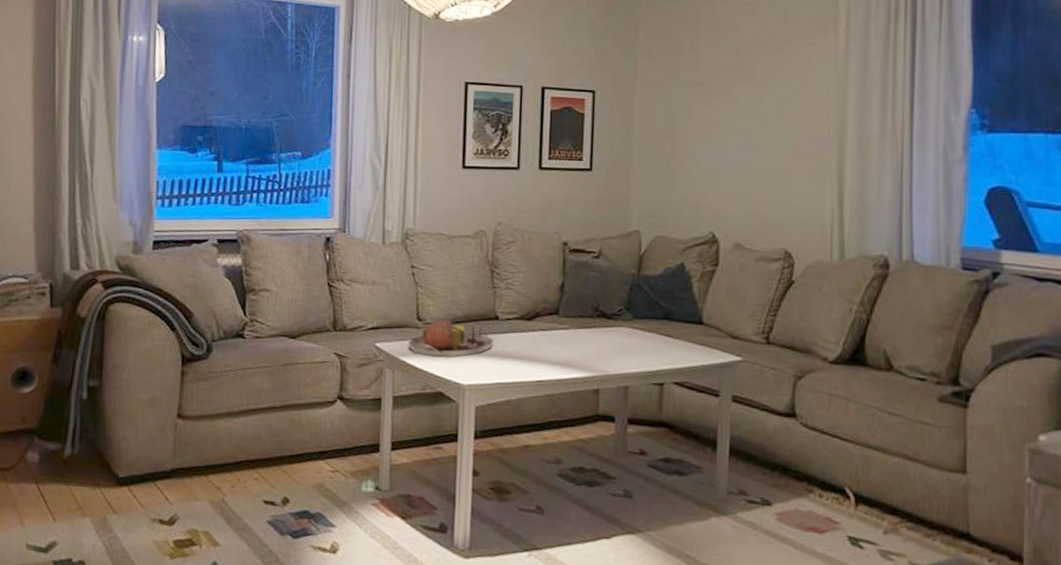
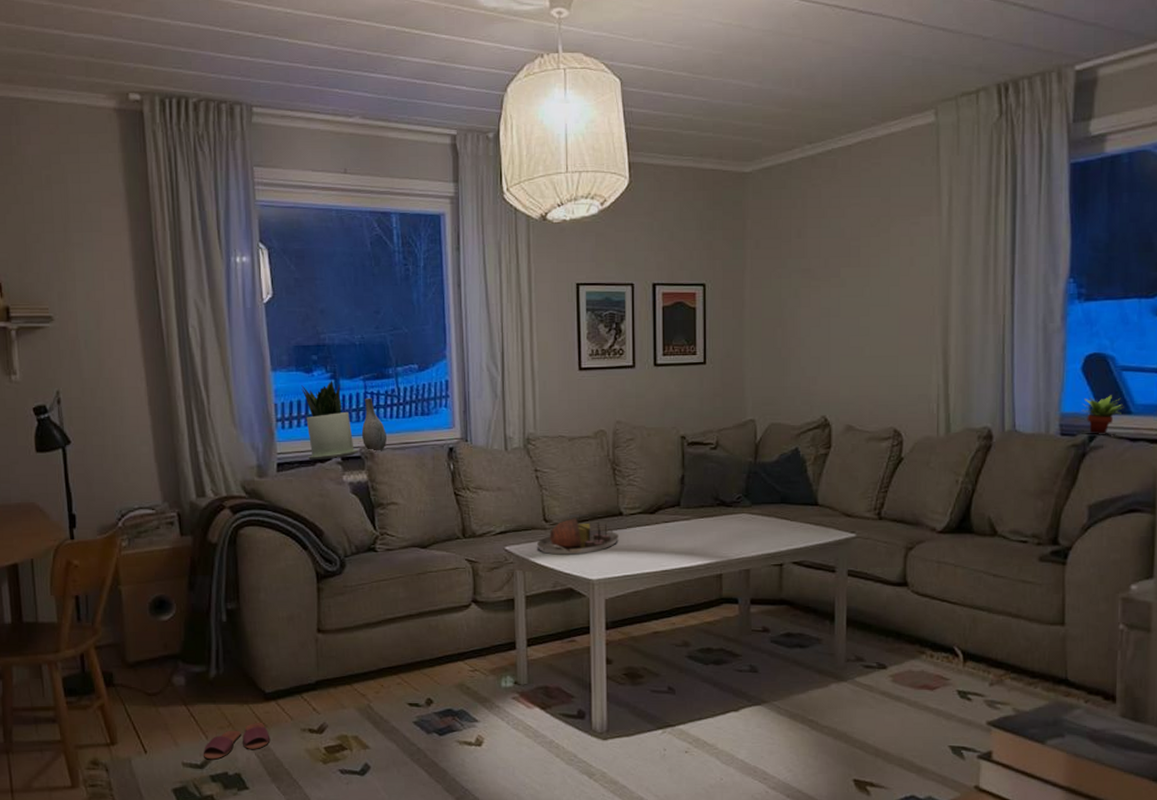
slippers: none [48,508,119,544] -> present [203,723,271,760]
planter: none [184,162,236,241] -> present [301,380,359,461]
vase: none [239,181,265,236] -> present [361,398,386,452]
succulent plant: none [984,231,1030,271] -> present [1081,395,1124,434]

